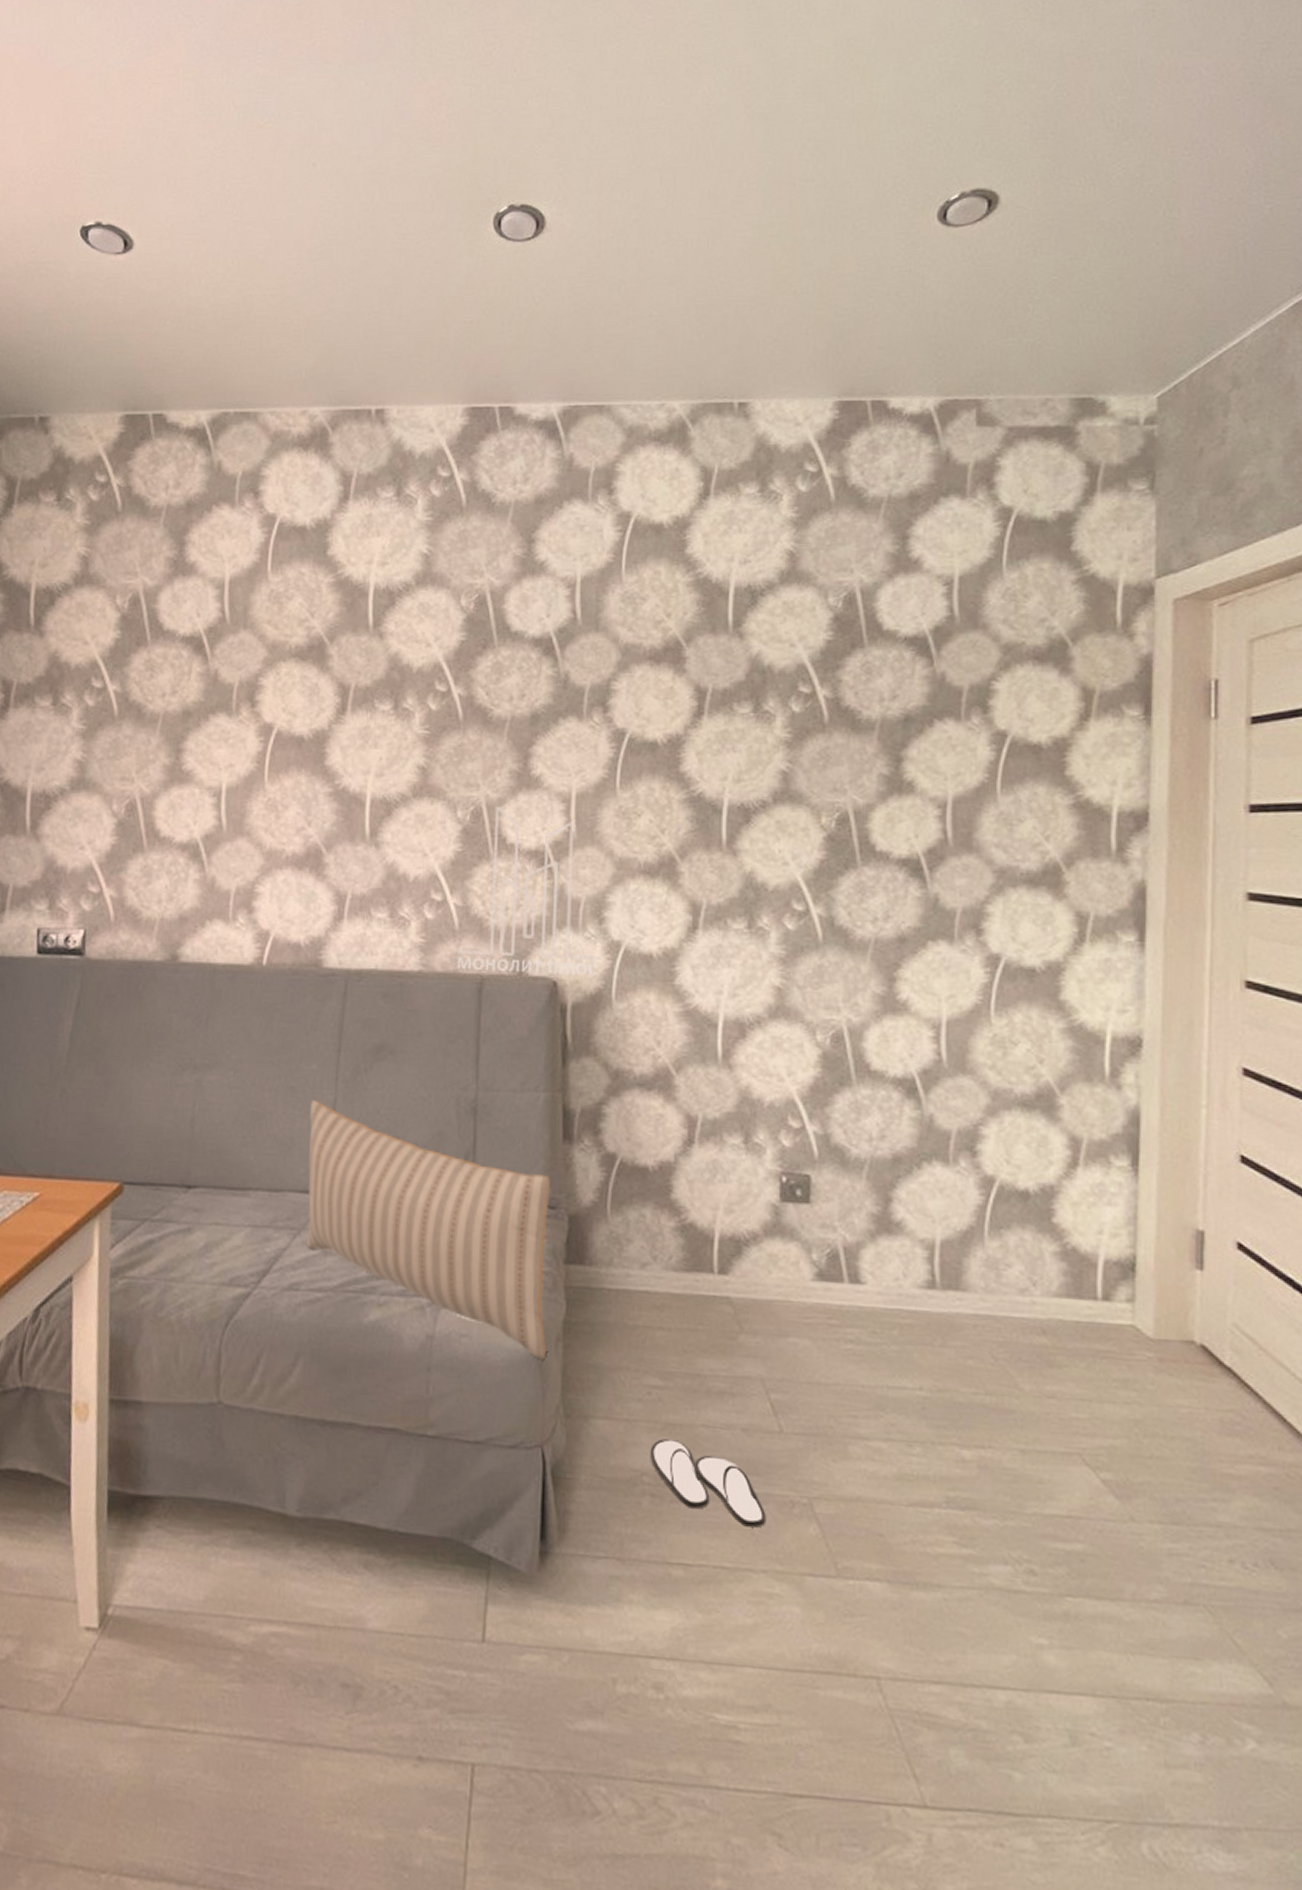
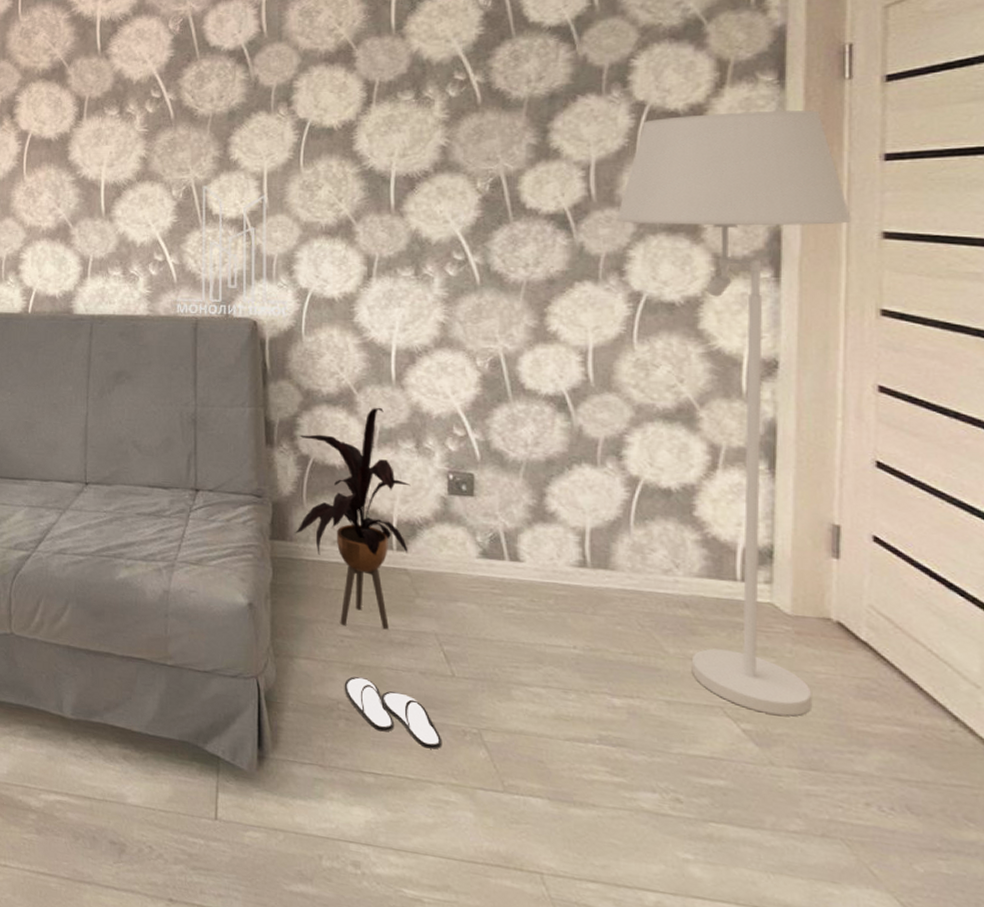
pillow: present [306,1100,550,1361] -> none [69,414,257,613]
house plant: none [596,1092,737,1376] -> present [295,407,411,630]
floor lamp: none [975,749,1217,1461] -> present [617,110,852,717]

